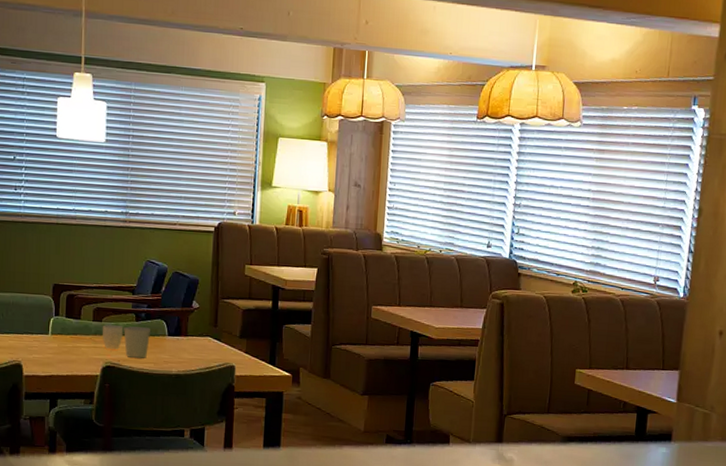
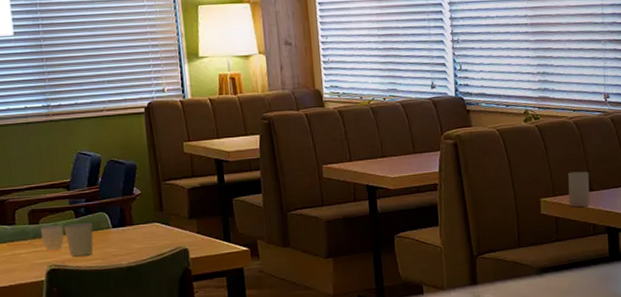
cup: none [603,348,628,384] -> present [568,171,590,207]

